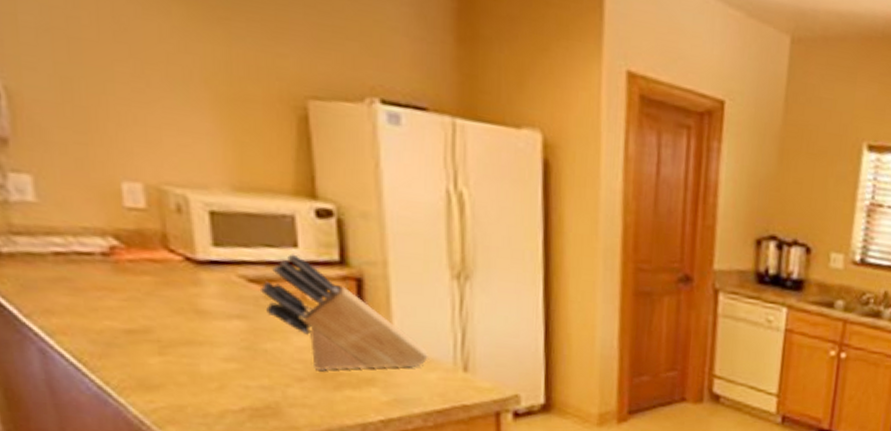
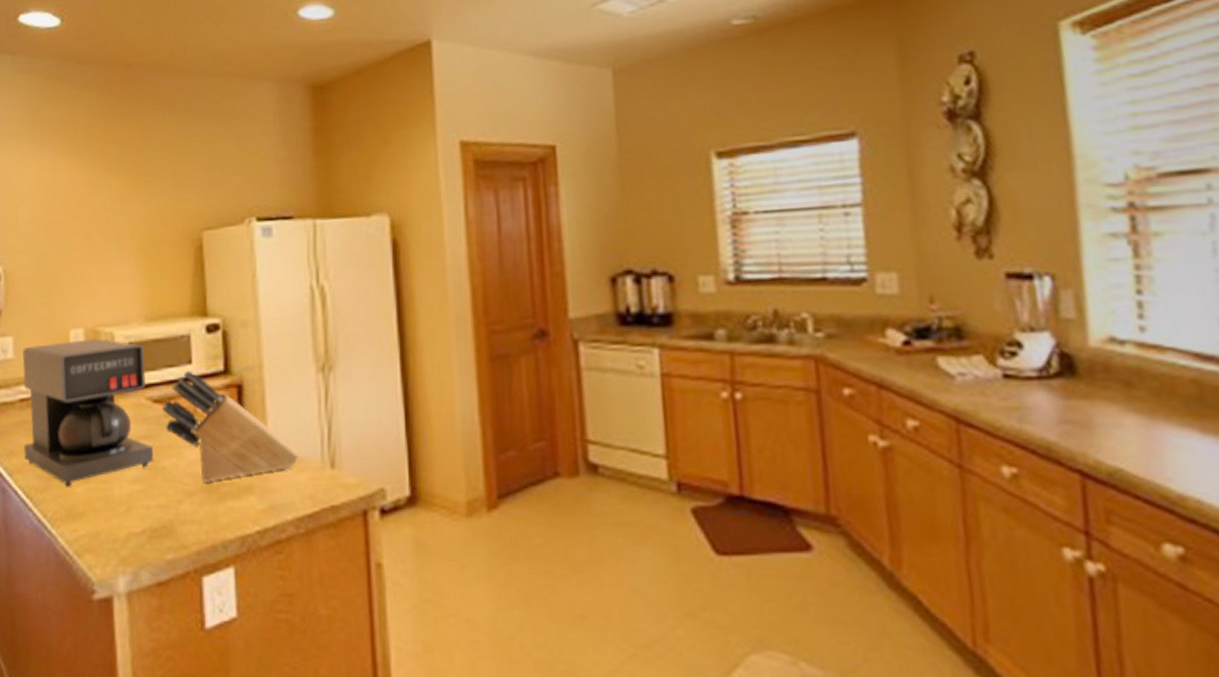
coffee maker: none [50,191,252,357] -> present [22,338,154,487]

